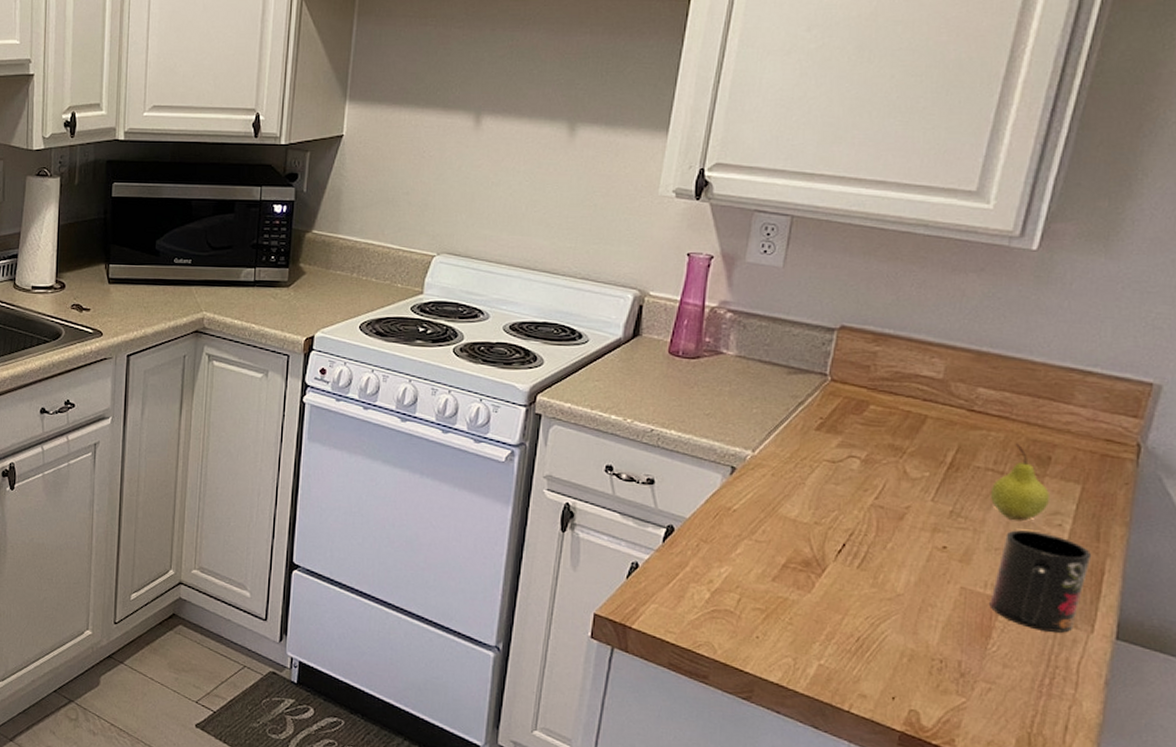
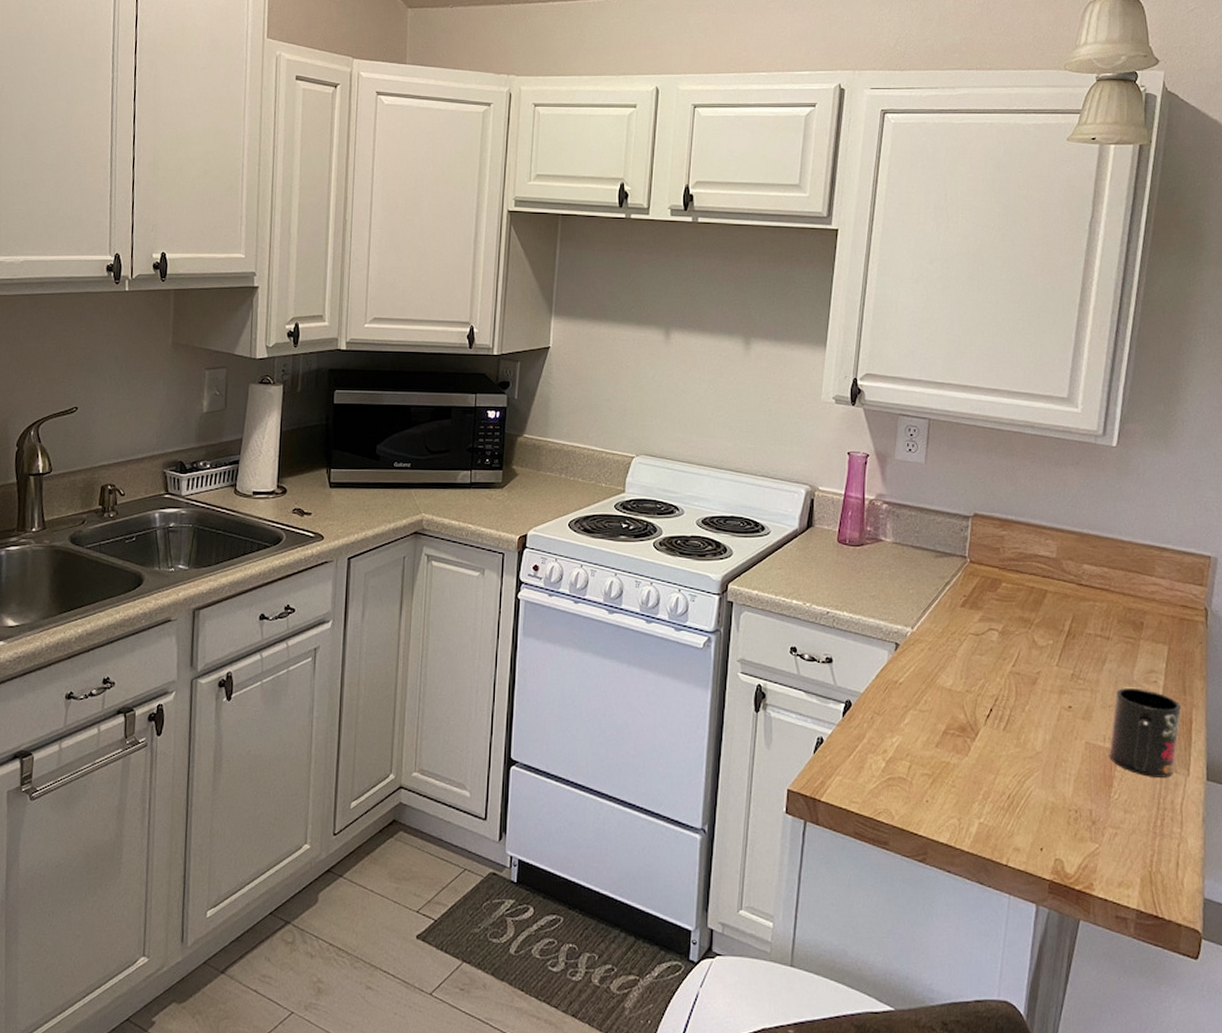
fruit: present [990,443,1049,522] -> none [1100,612,1145,680]

